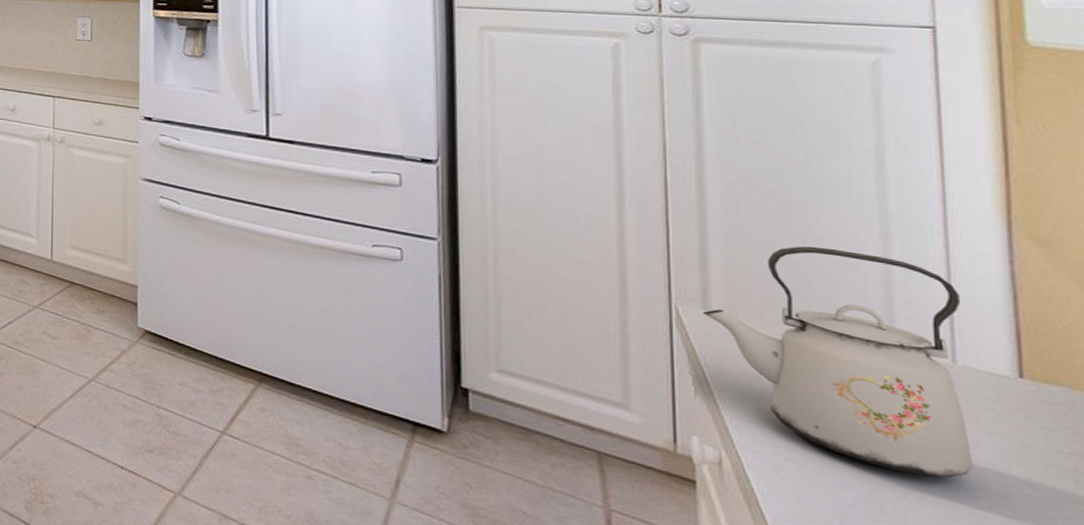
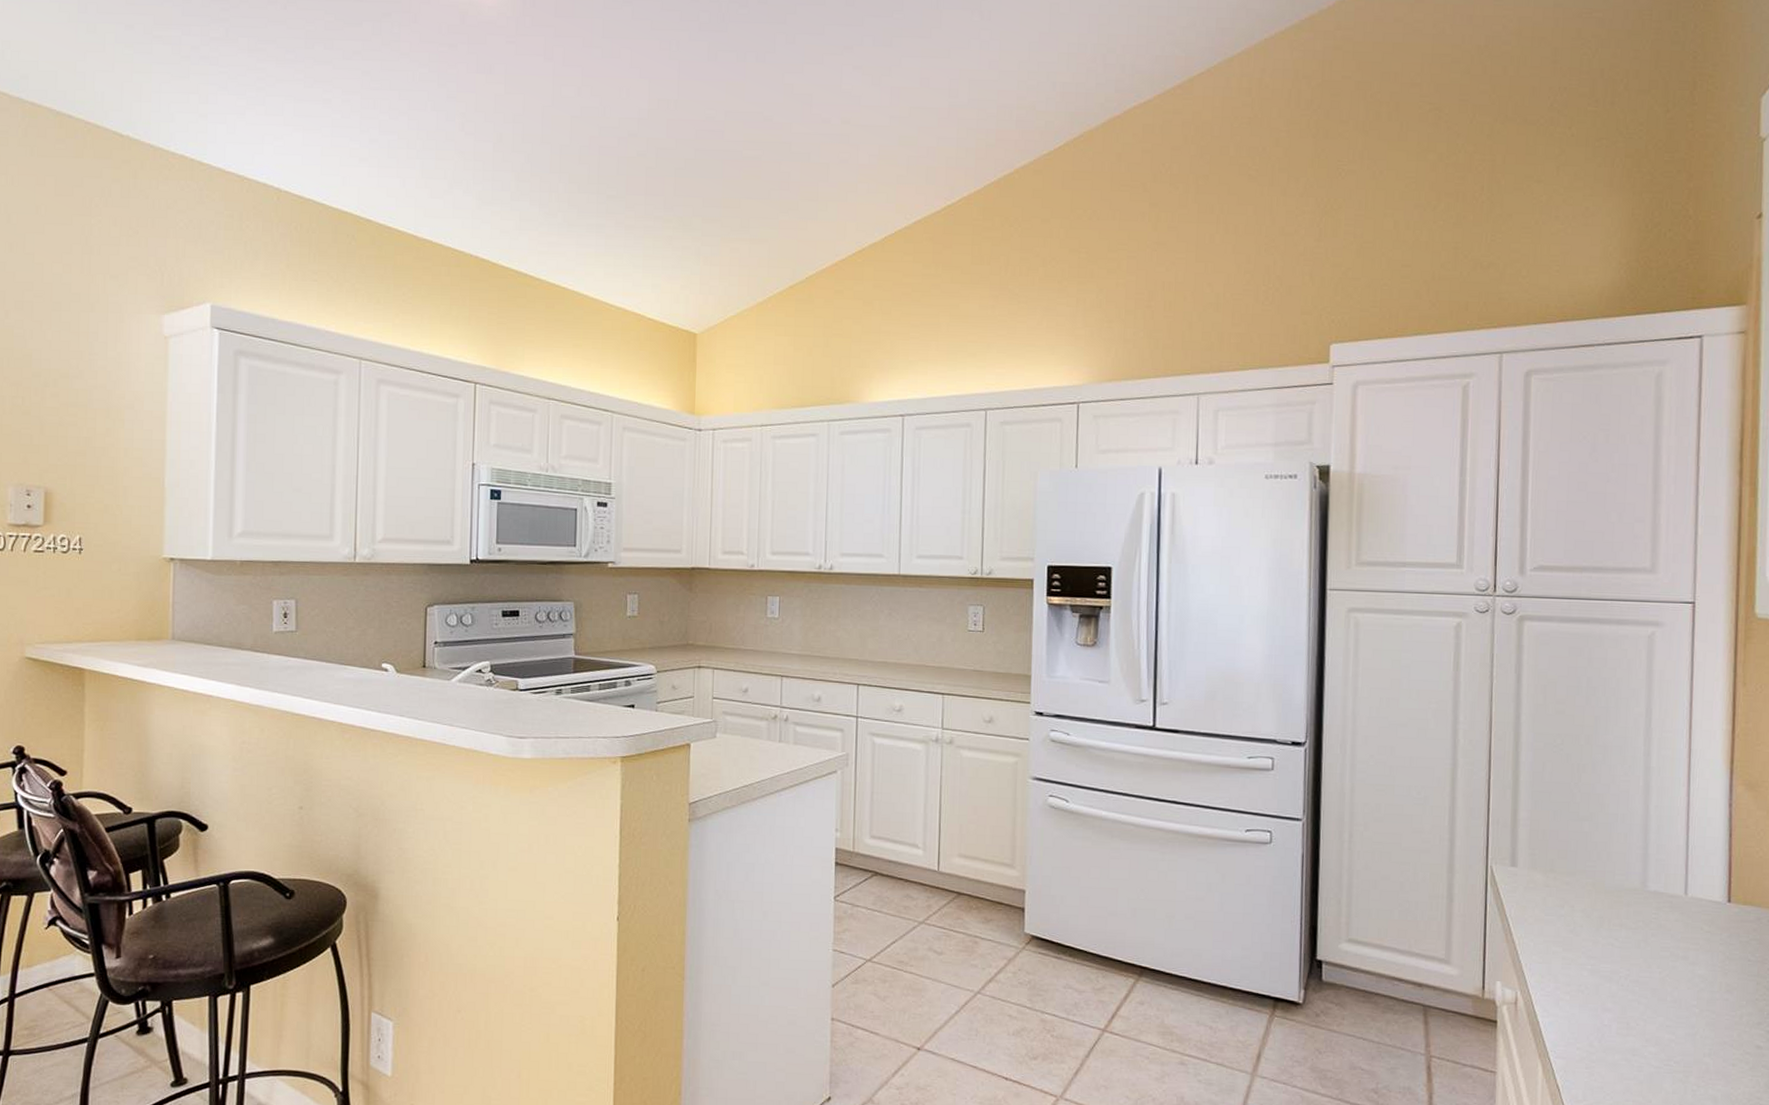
kettle: present [702,246,973,478] -> none [1510,803,1695,993]

